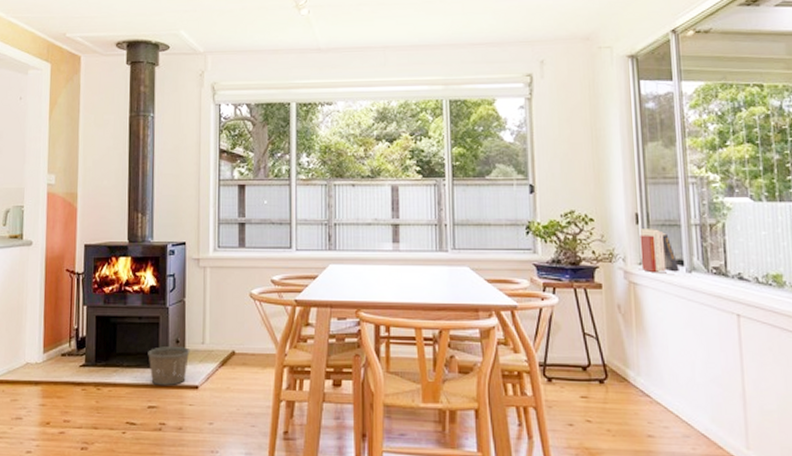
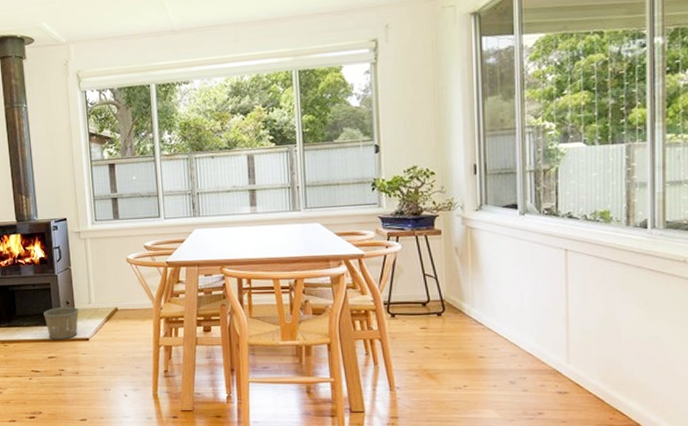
books: present [639,229,679,272] -> none [477,177,513,217]

